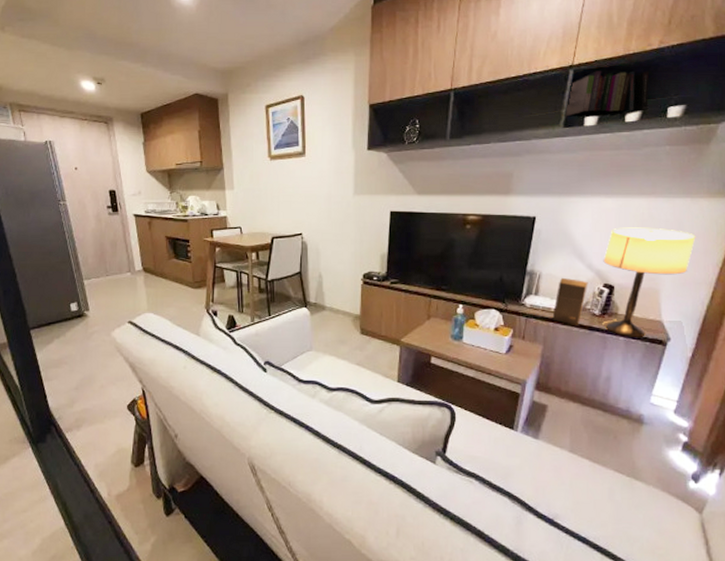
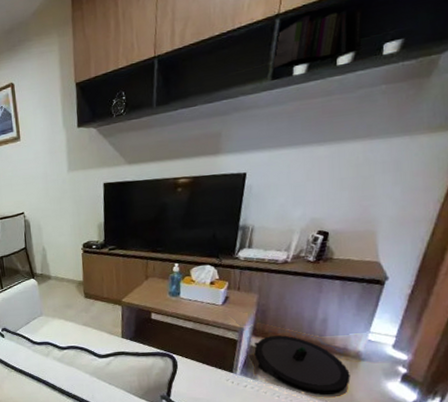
robot vacuum: none [536,392,632,460] -> present [254,335,350,395]
speaker: present [552,277,588,325] -> none [266,228,302,273]
table lamp: present [601,227,696,337] -> none [316,170,415,280]

